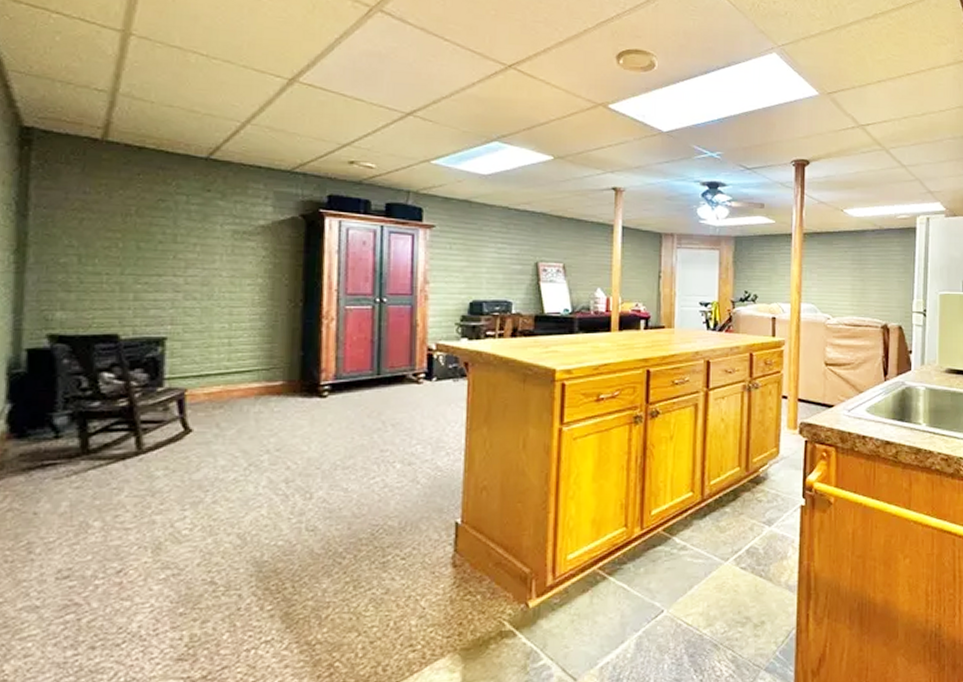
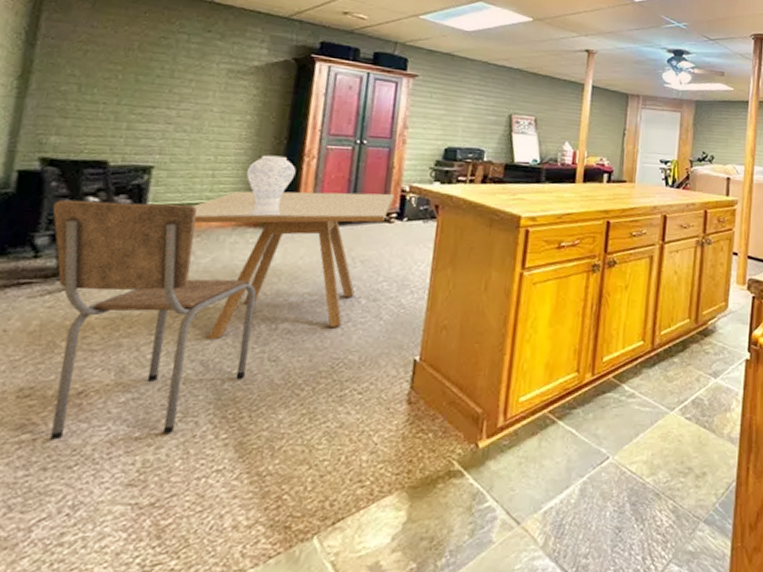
dining chair: none [68,375,287,619] -> present [50,199,256,440]
dining table: none [212,353,420,513] -> present [193,190,394,340]
vase: none [264,319,315,372] -> present [246,155,296,206]

